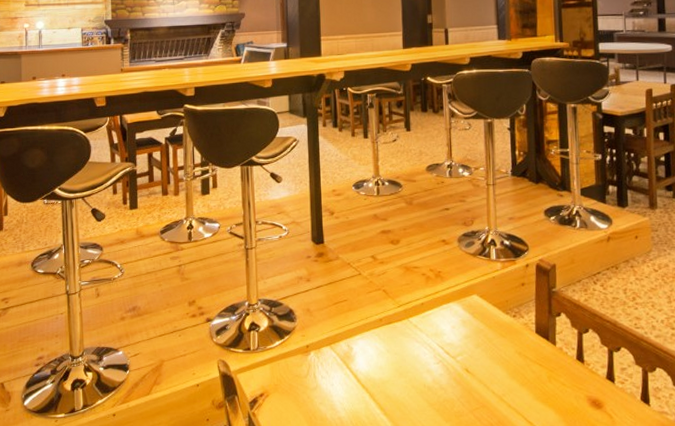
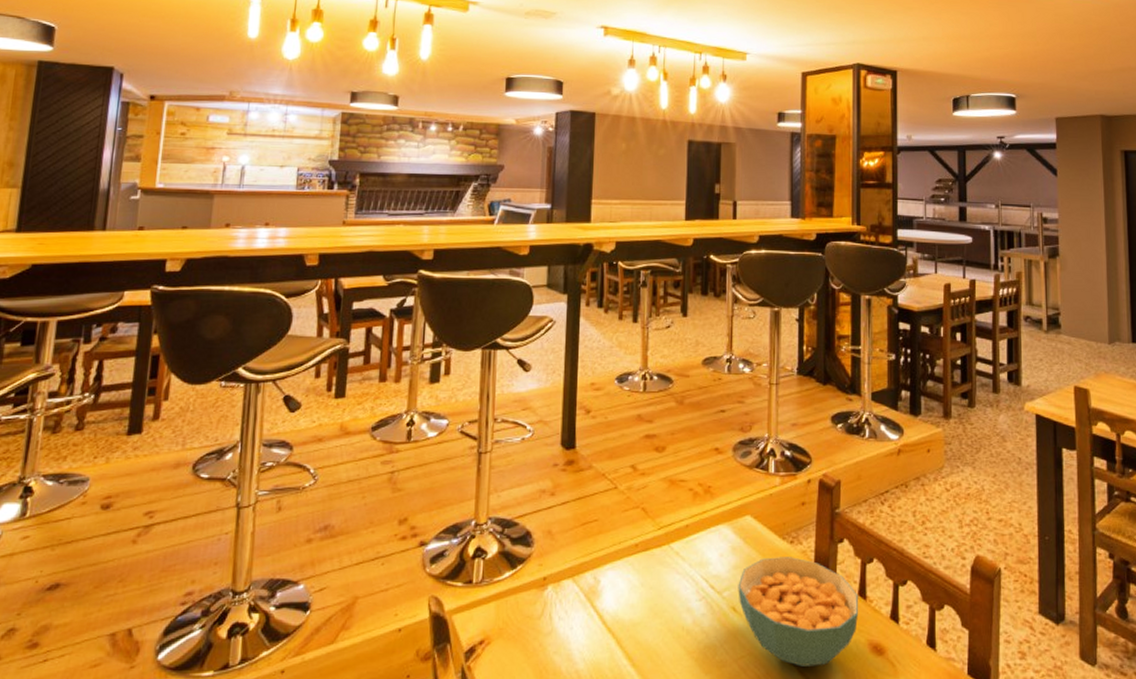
cereal bowl: none [469,328,578,417] -> present [738,557,859,667]

